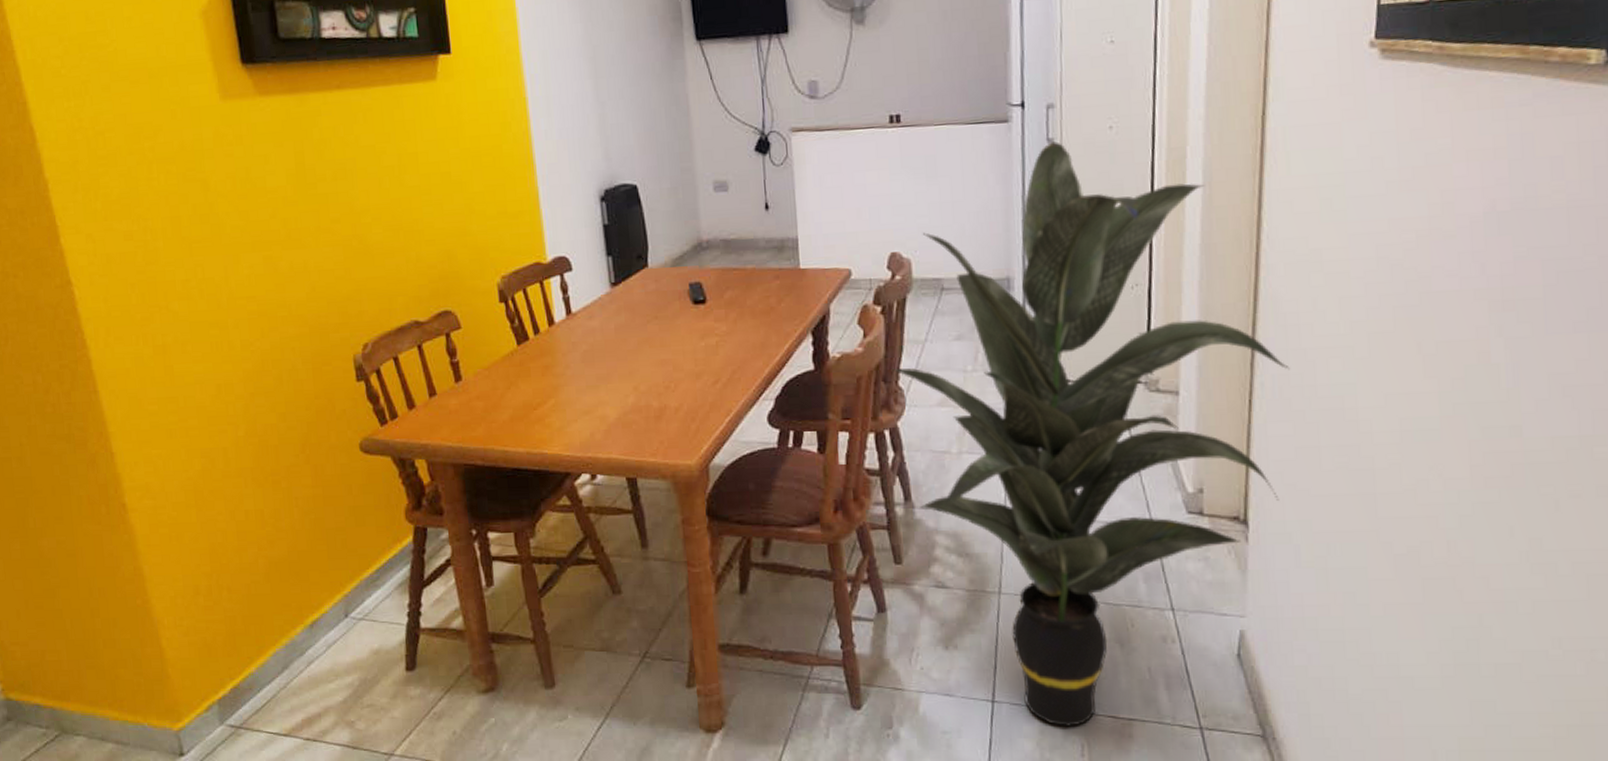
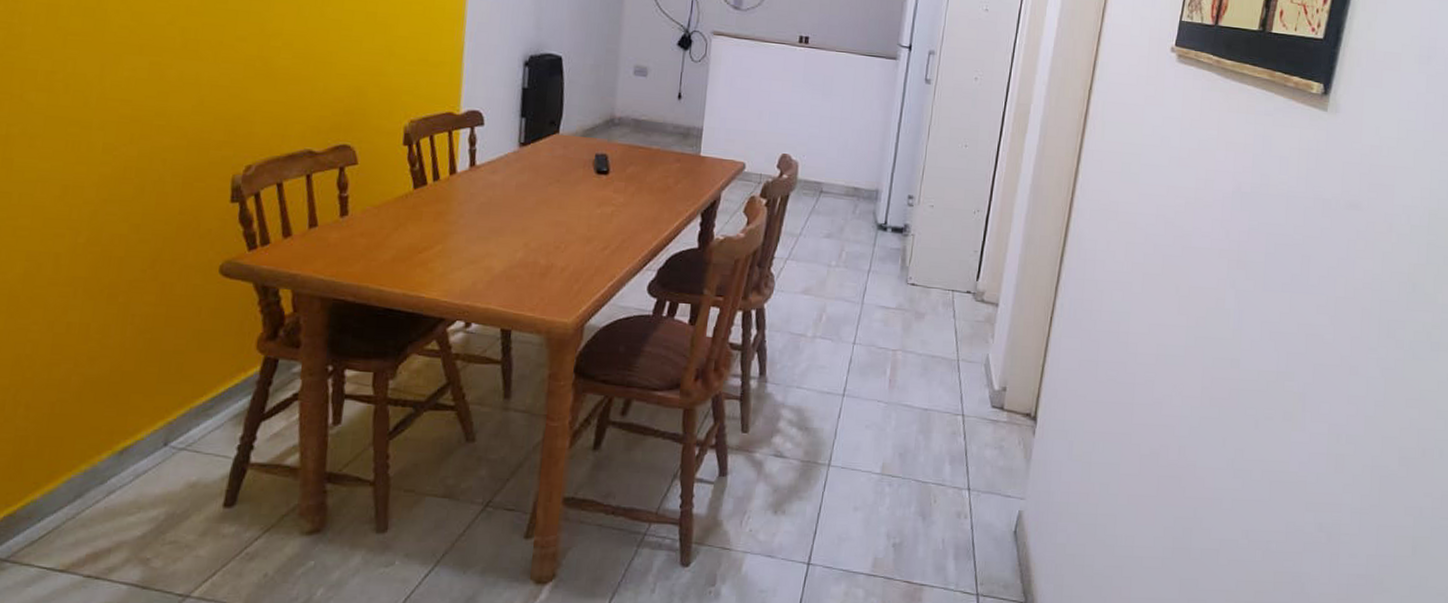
indoor plant: present [892,141,1290,727] -> none [767,82,1084,589]

